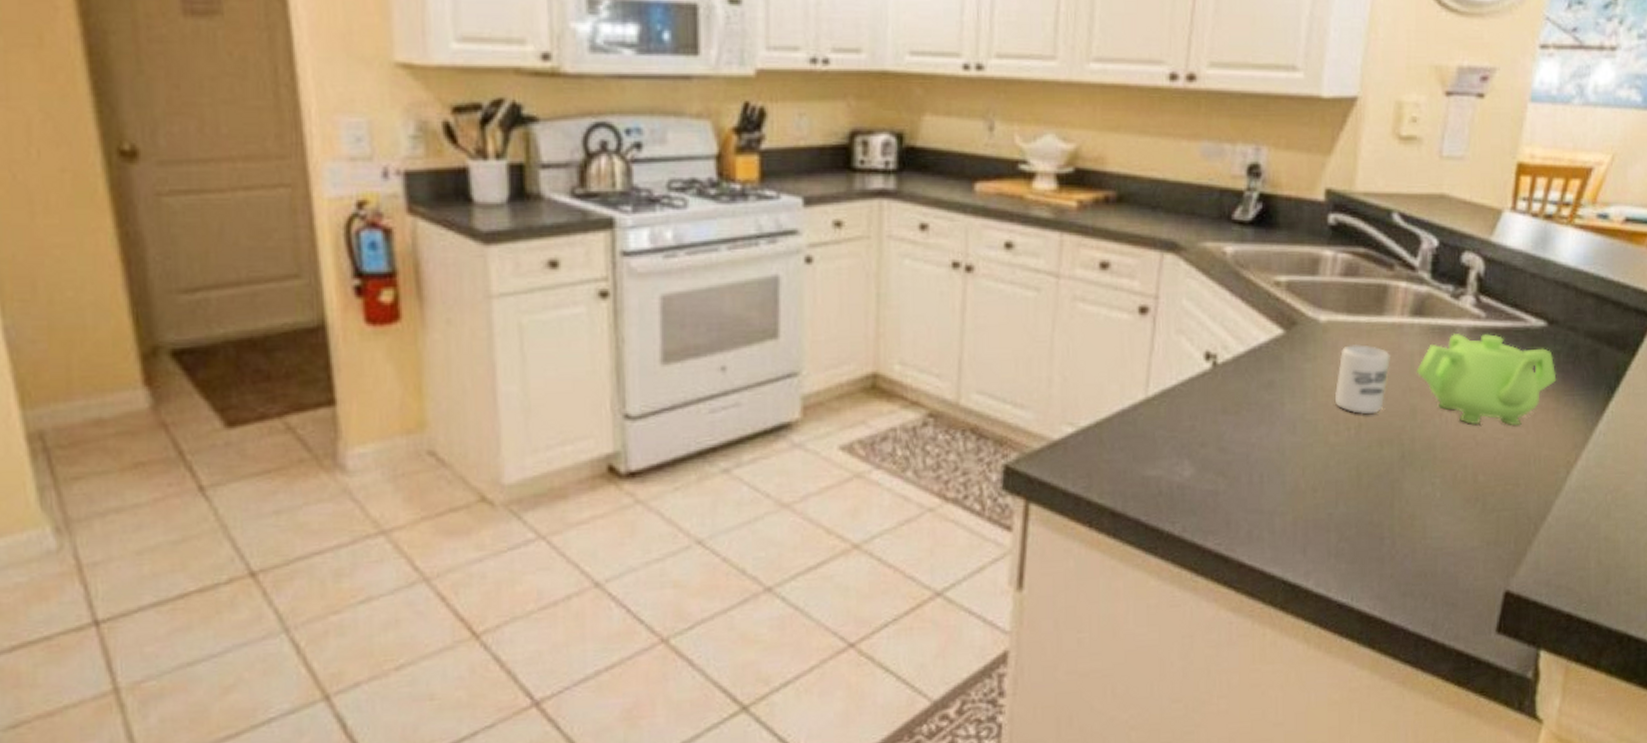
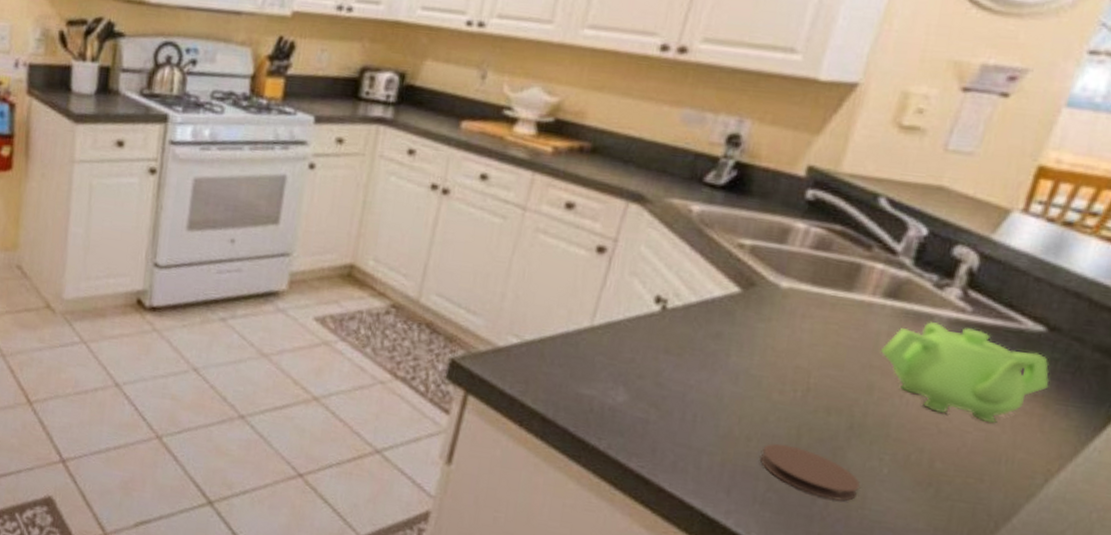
coaster: none [1327,487,1420,536] -> present [759,443,861,501]
cup: present [1334,344,1390,415] -> none [784,313,854,382]

